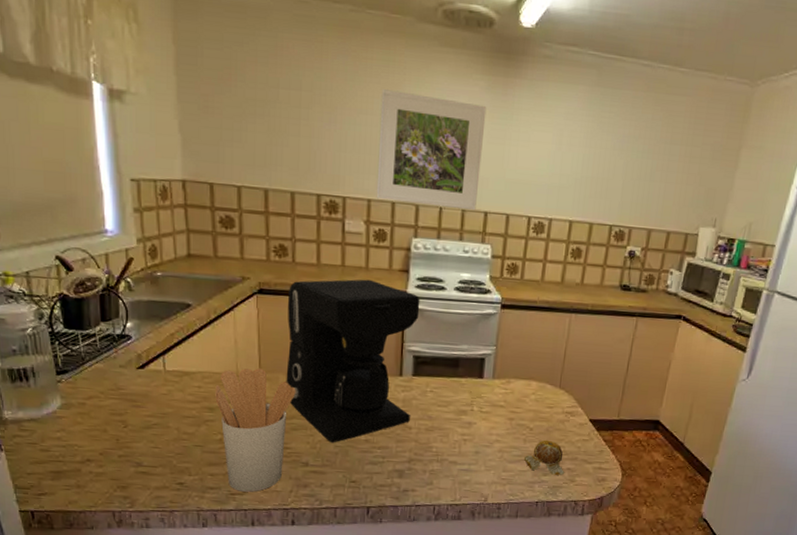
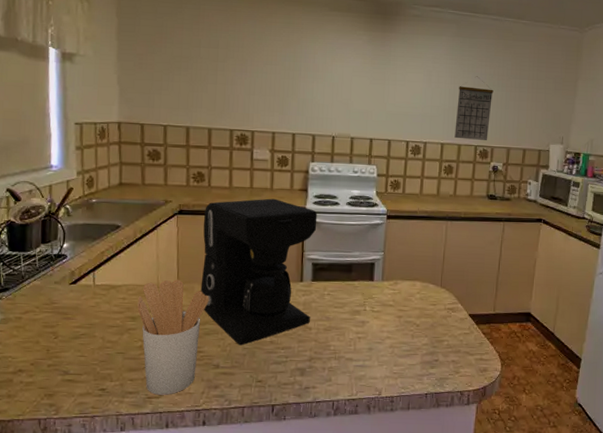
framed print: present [376,89,487,211] -> none [279,45,369,138]
fruit: present [523,440,565,475] -> none [412,335,450,367]
calendar: none [586,138,637,219] -> present [454,76,494,140]

